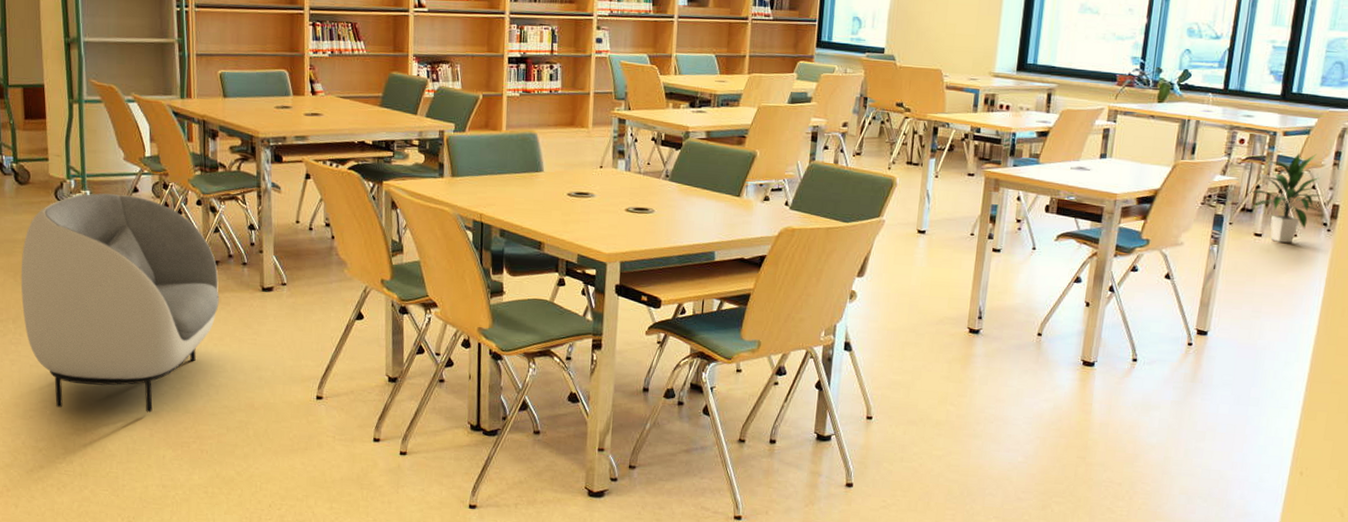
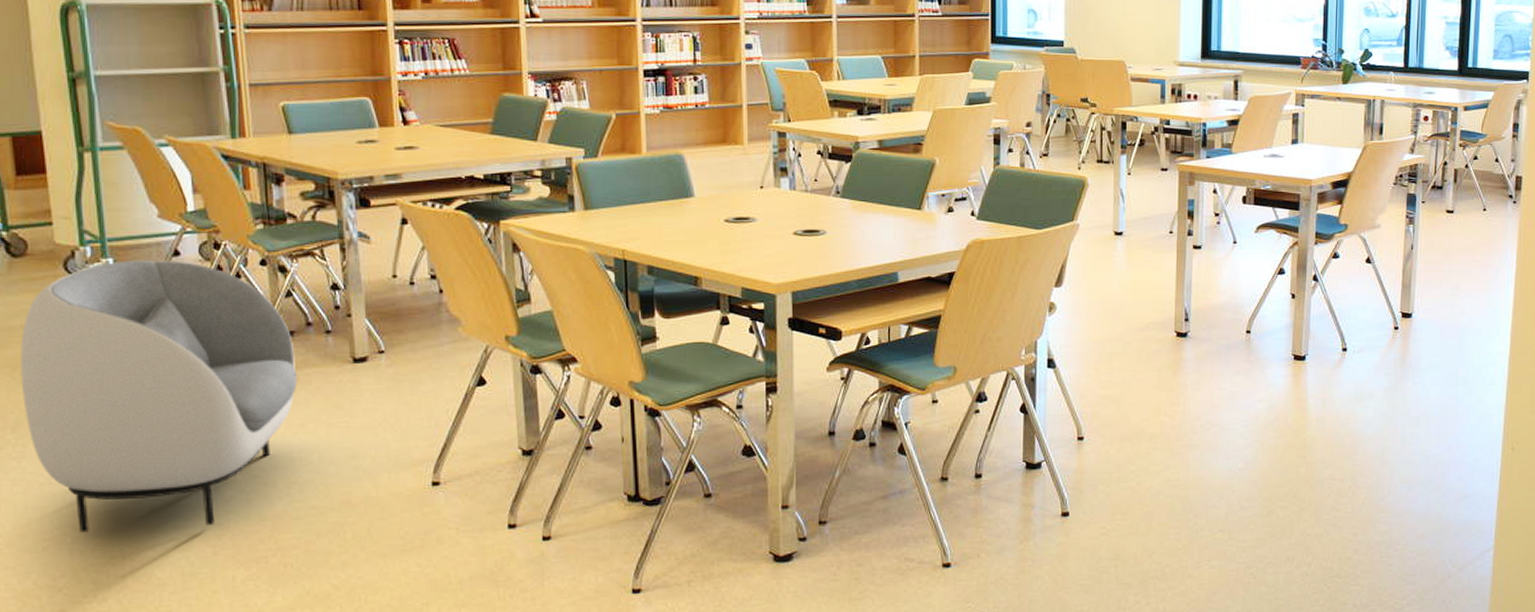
indoor plant: present [1250,152,1324,243] -> none [1438,126,1507,218]

